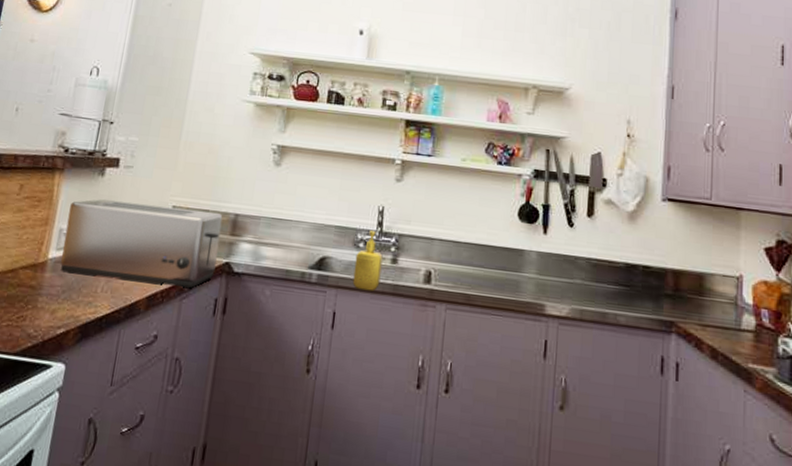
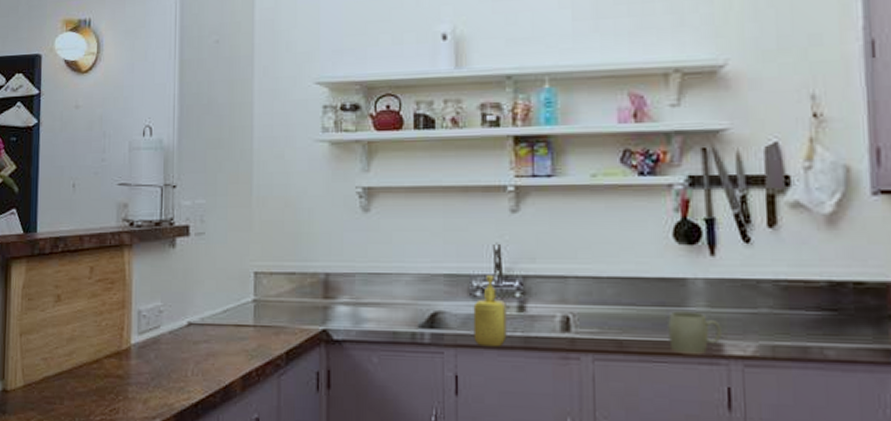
toaster: present [61,199,223,289] -> none [144,272,312,363]
mug: none [505,275,546,313] -> present [668,311,722,356]

